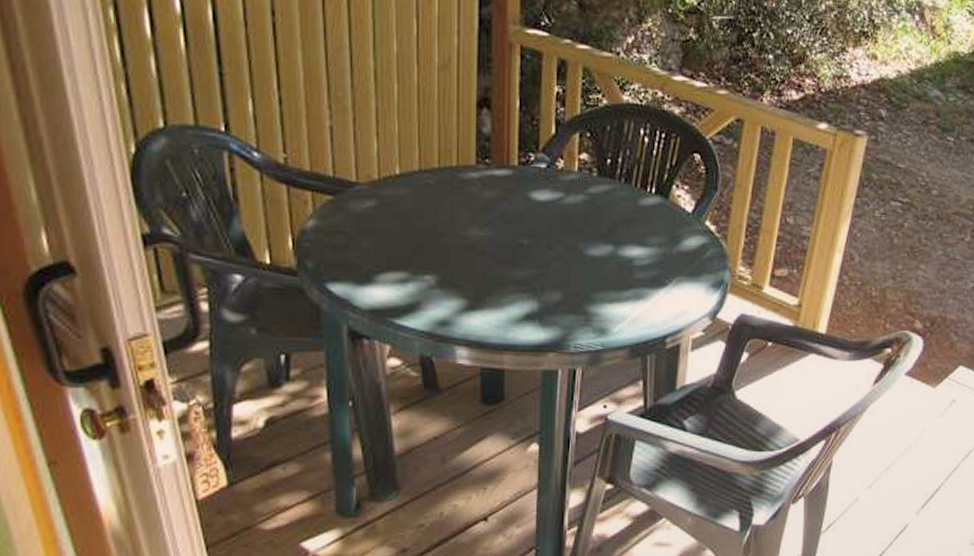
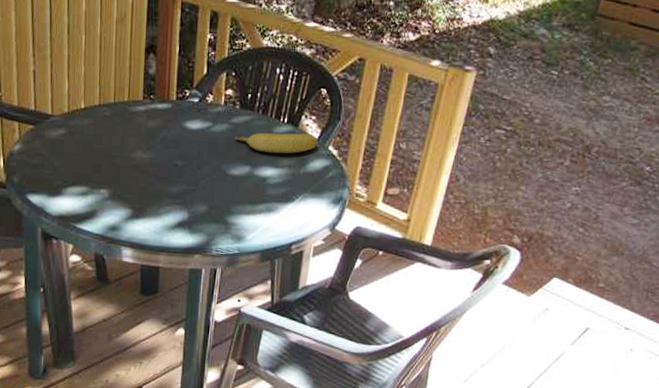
banana: none [593,205,693,230] -> present [235,133,318,154]

